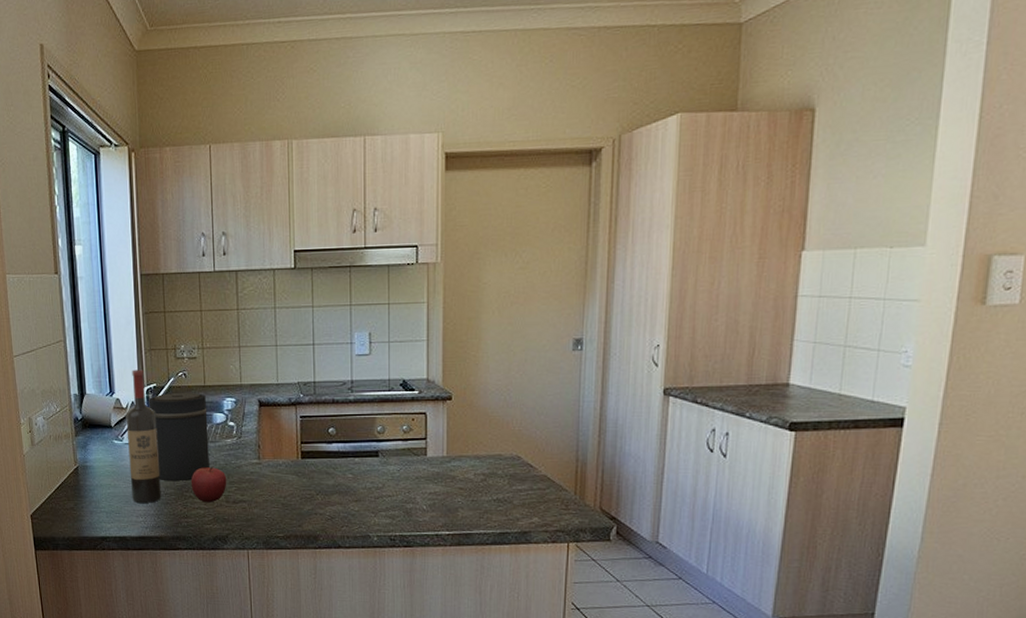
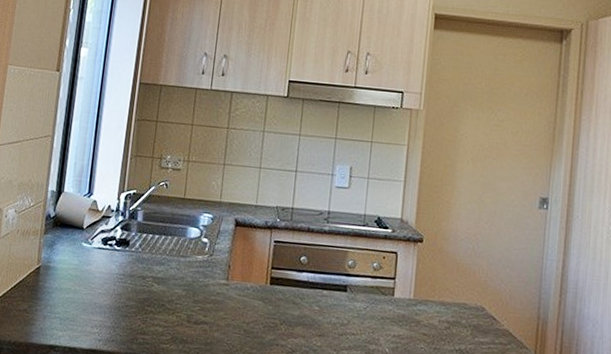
wine bottle: present [126,369,161,503] -> none [90,173,131,314]
cylinder: present [149,392,209,481] -> none [123,201,184,294]
fruit: present [190,466,227,503] -> none [154,281,192,321]

